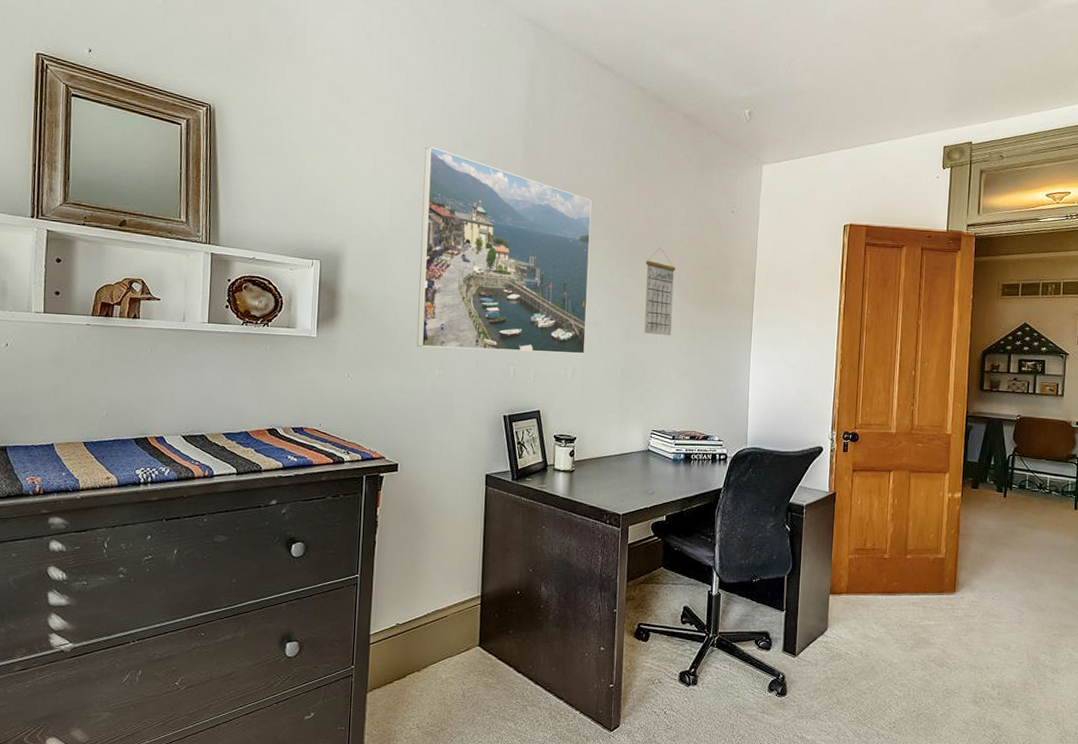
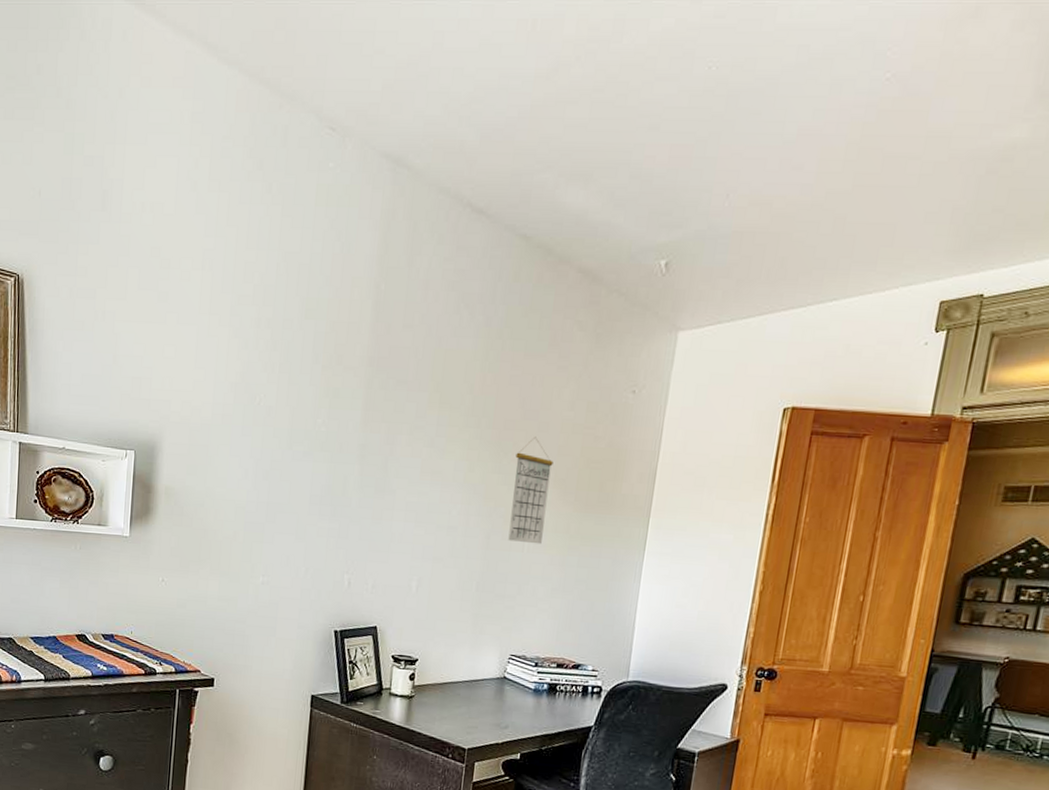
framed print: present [416,146,592,354] -> none [238,316,453,563]

